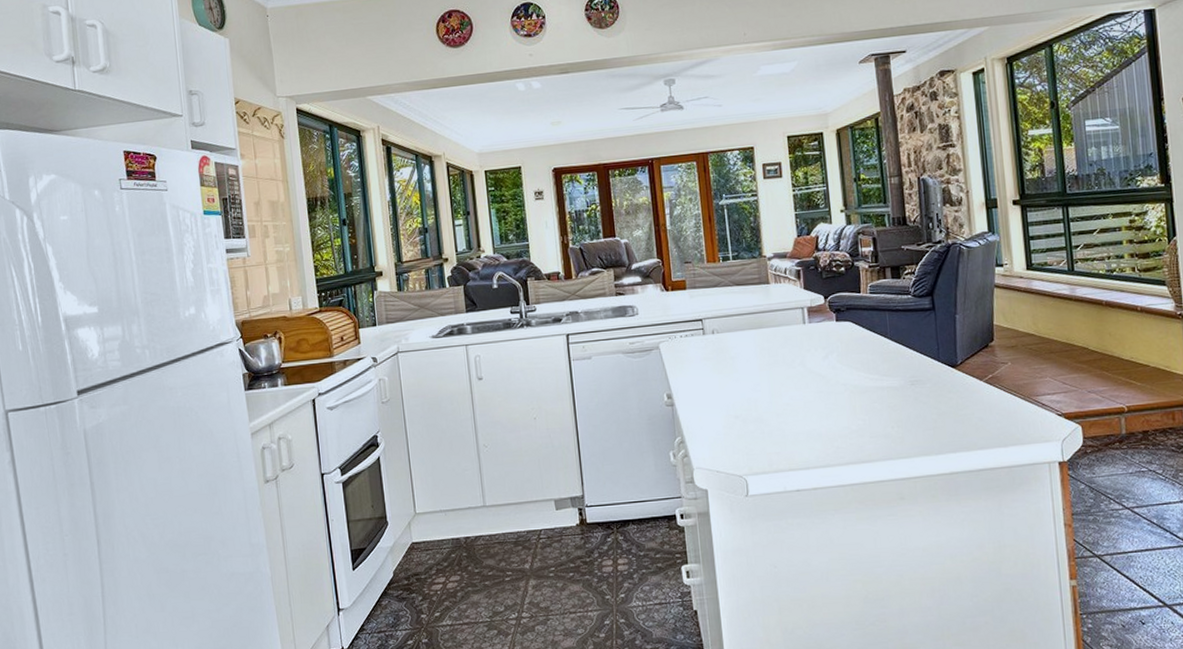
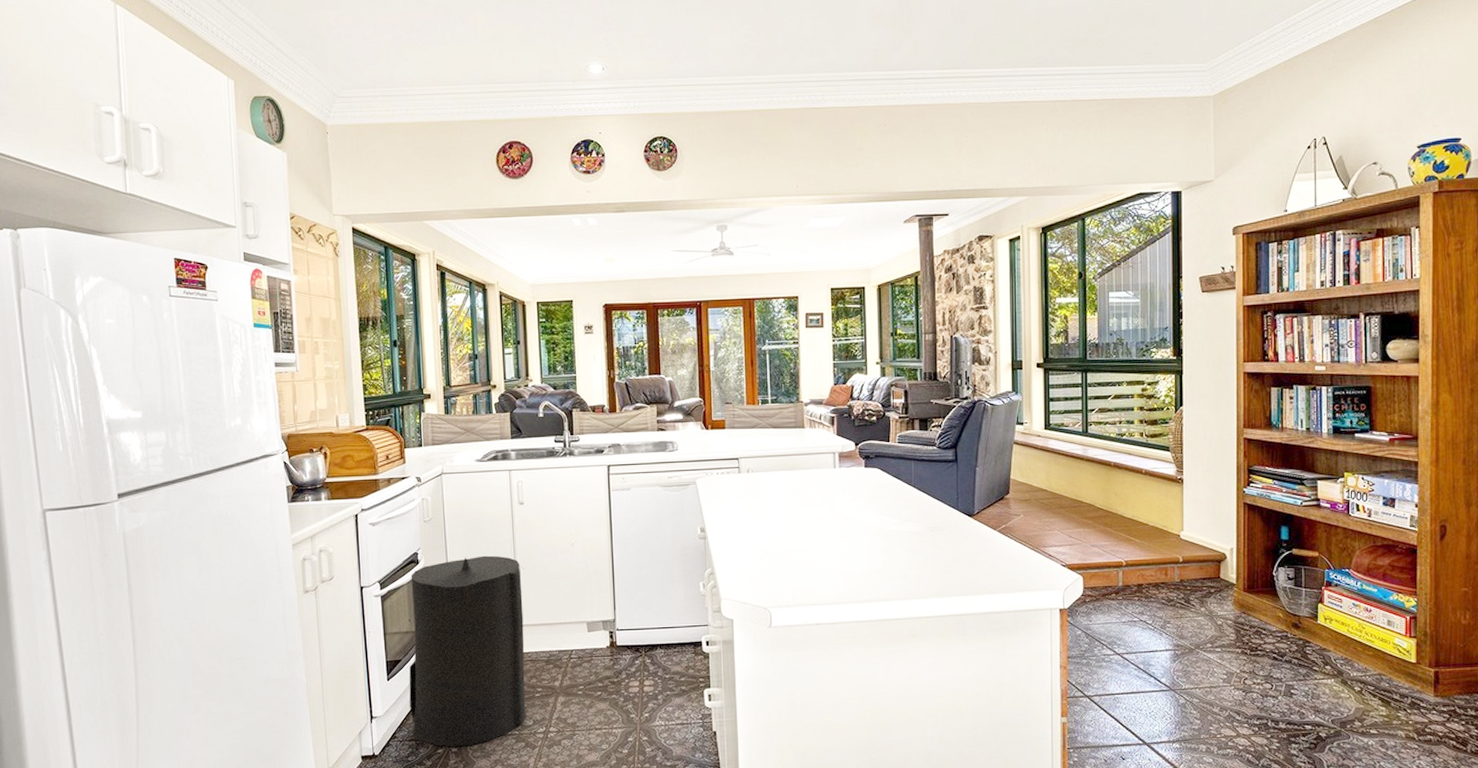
trash can: none [371,434,497,638] -> present [409,555,526,747]

